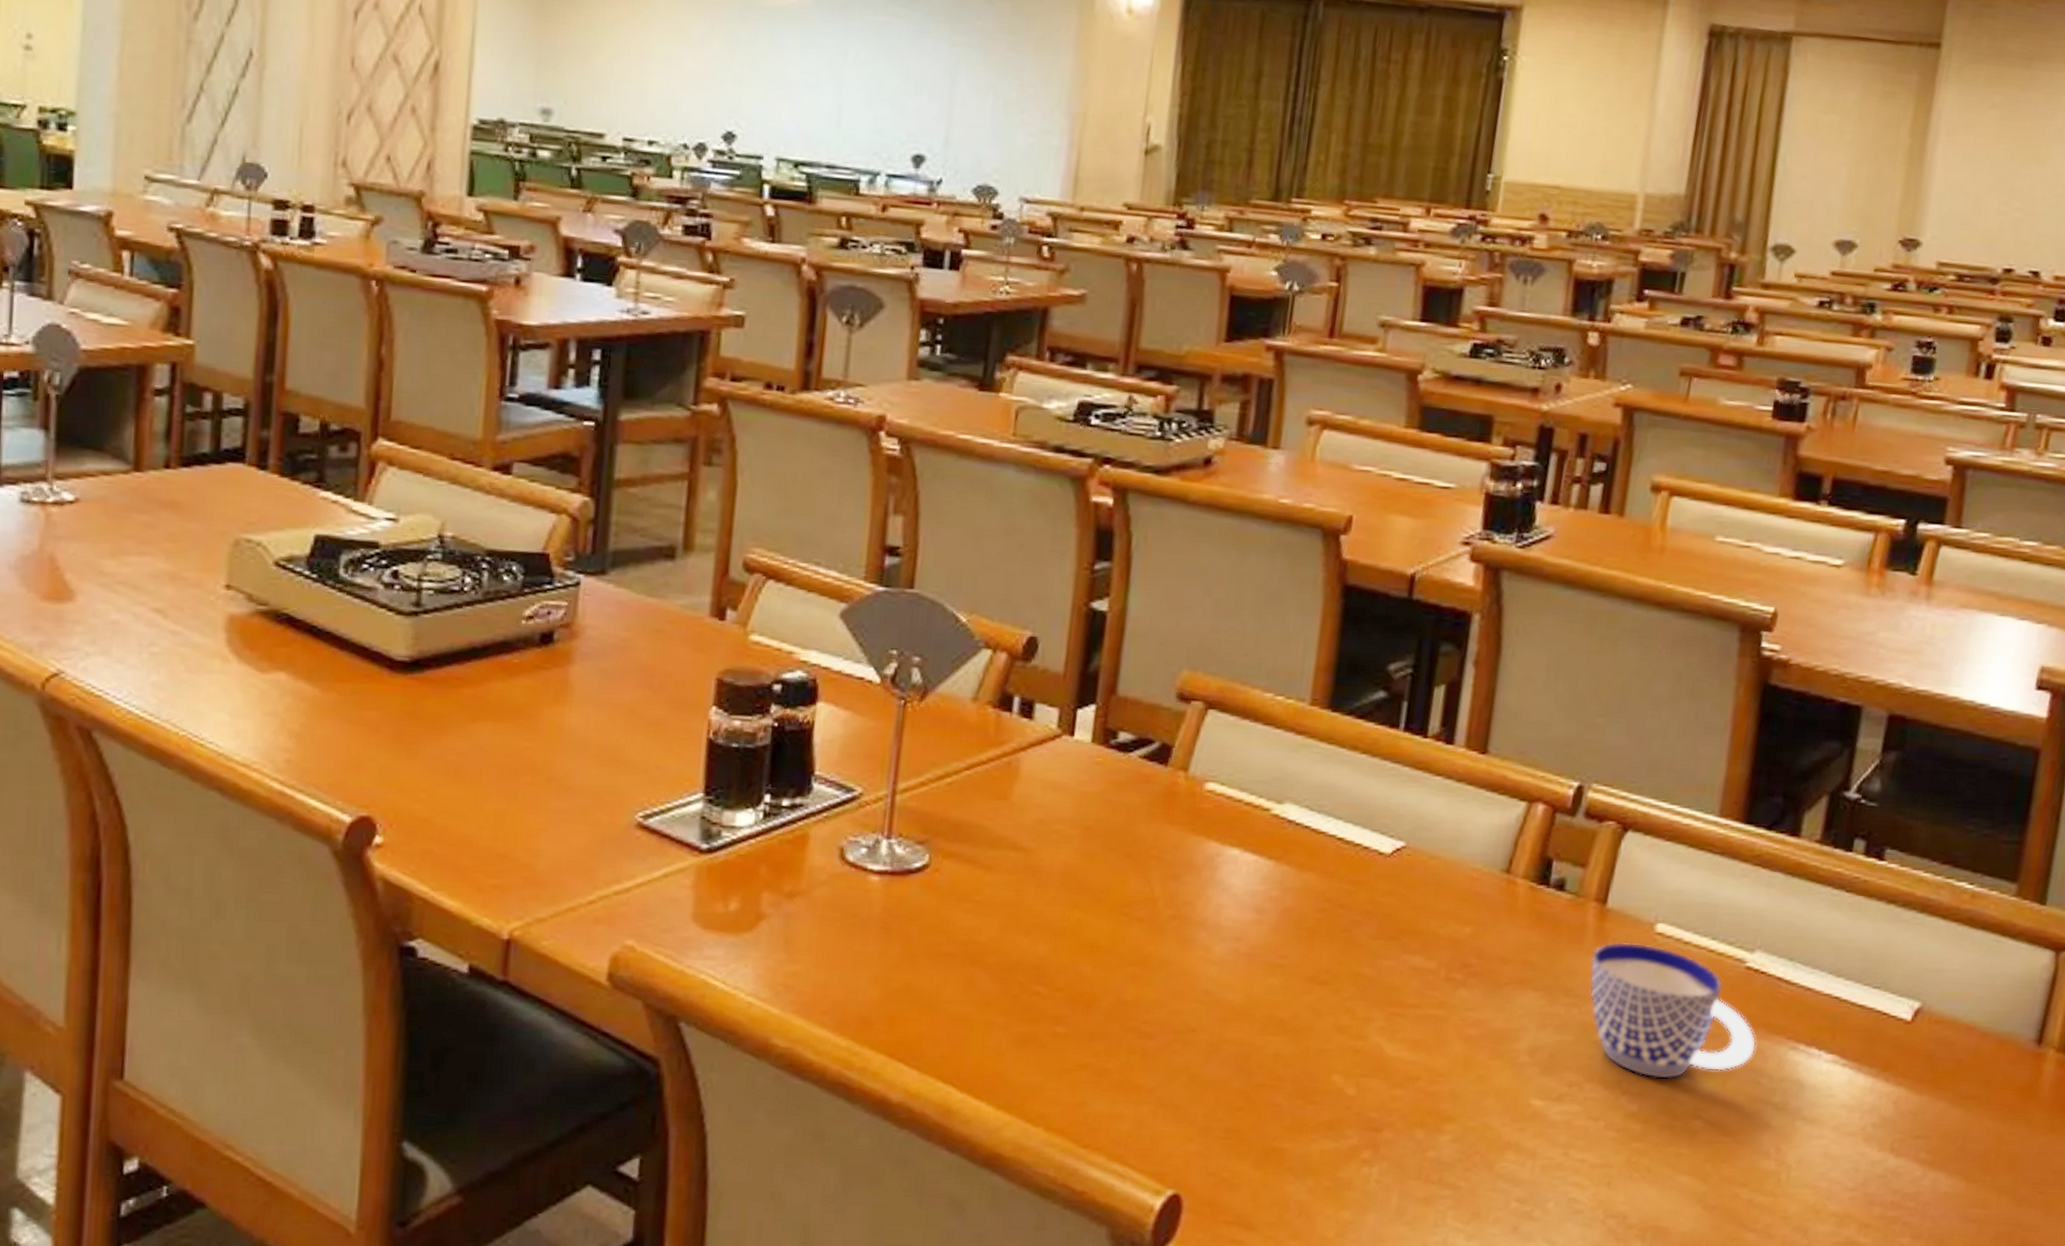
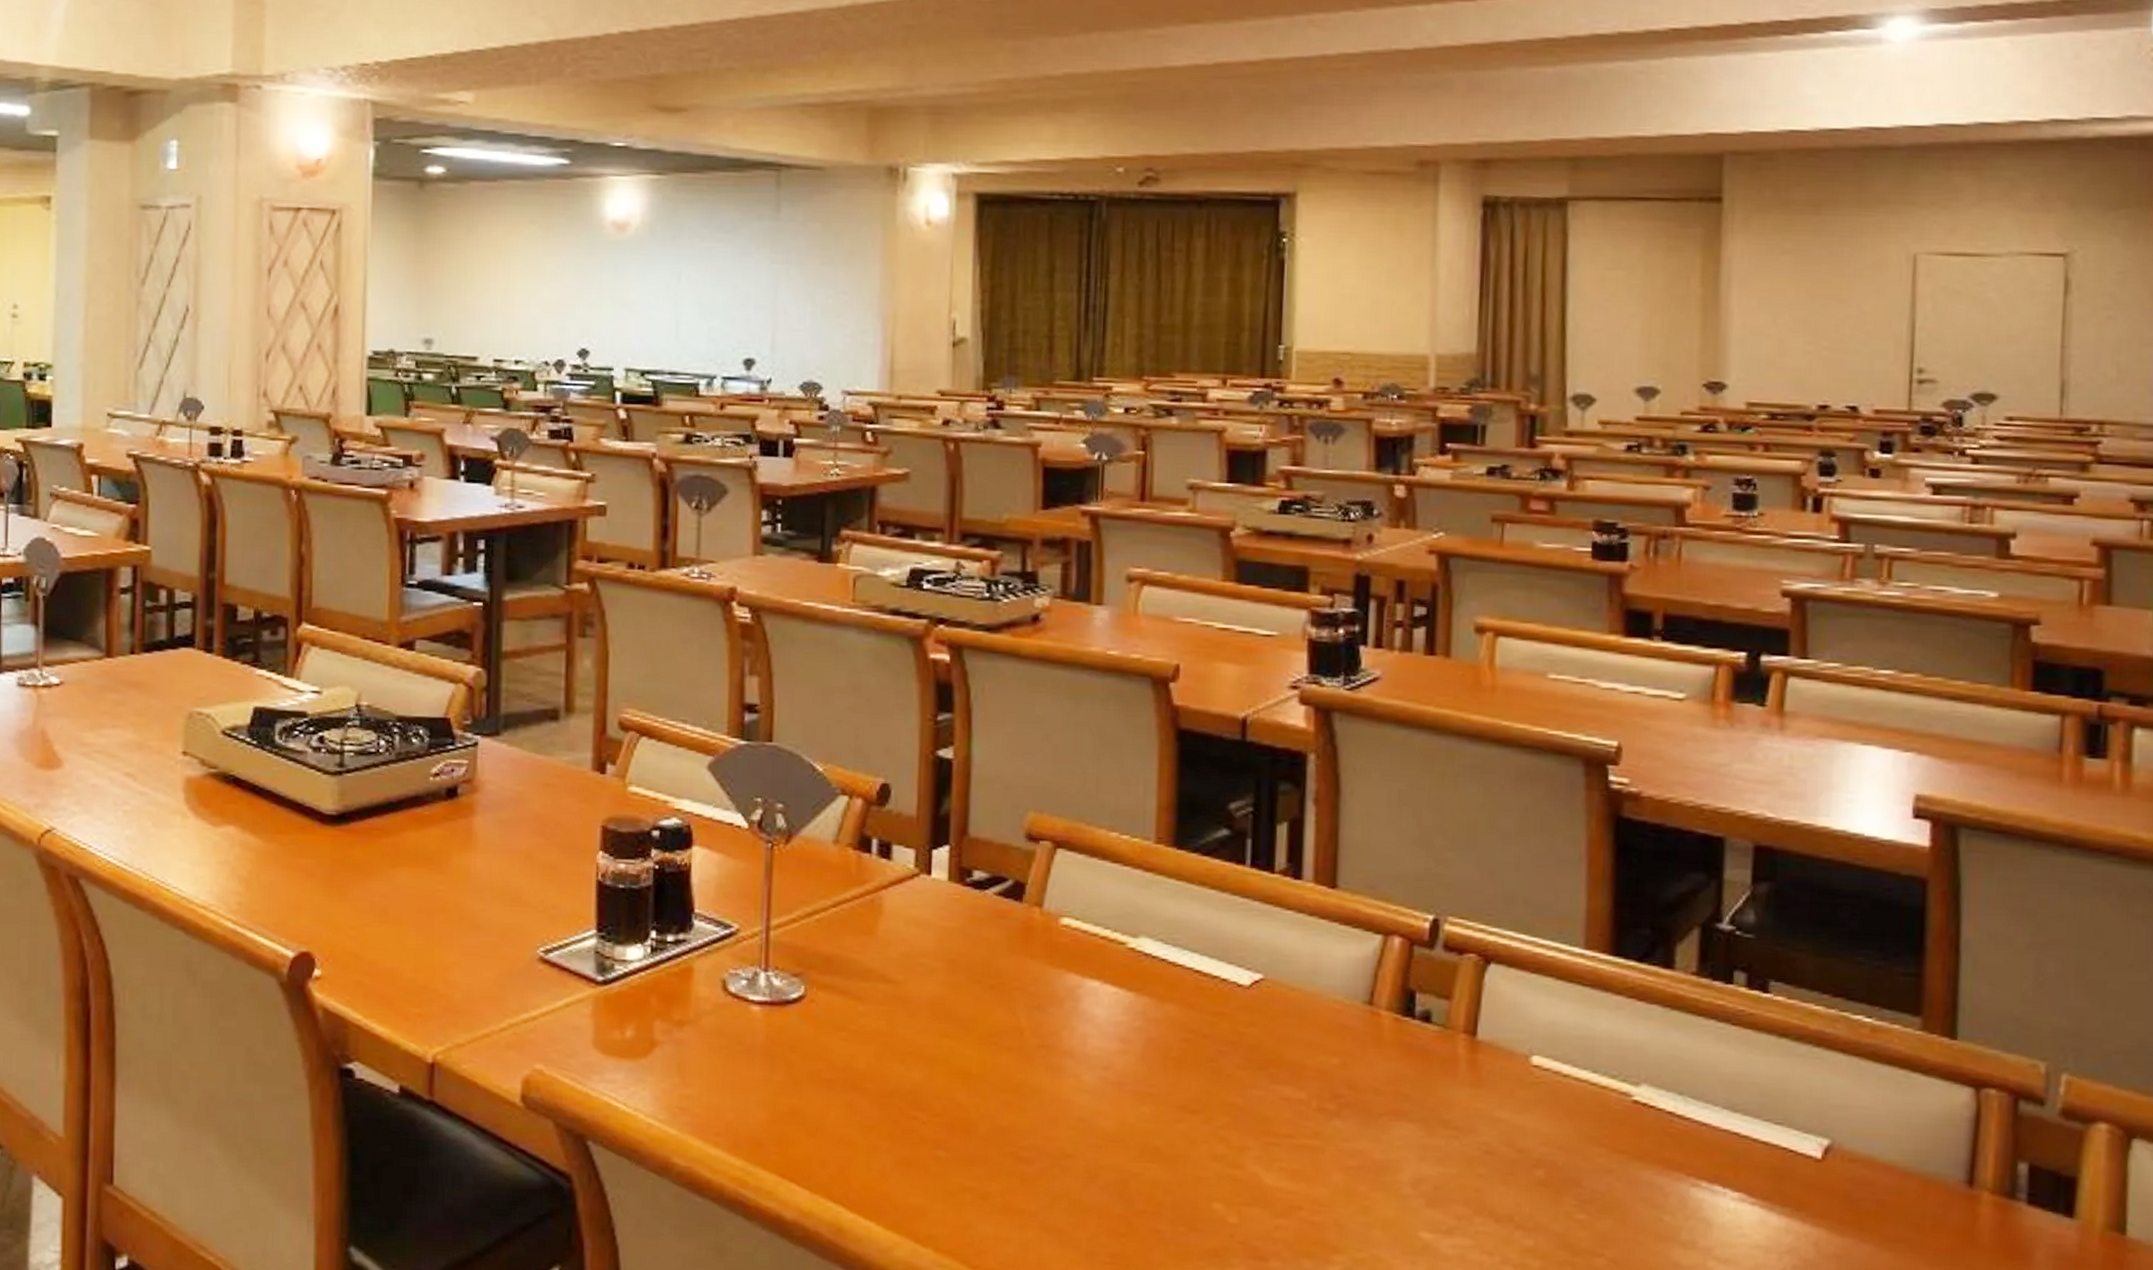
cup: present [1589,941,1757,1079] -> none [1466,1073,1654,1214]

